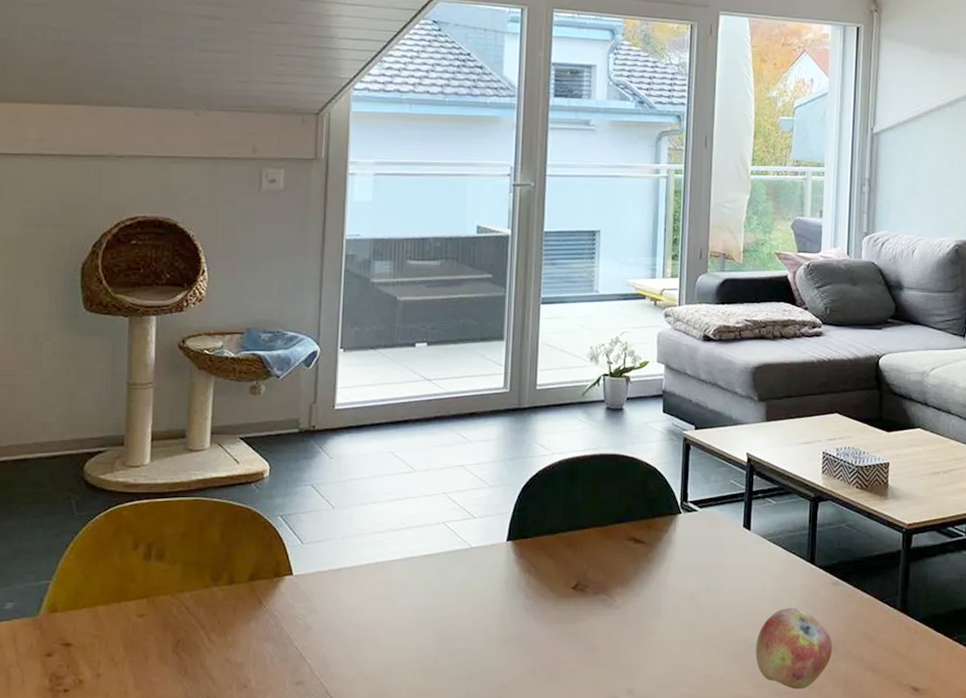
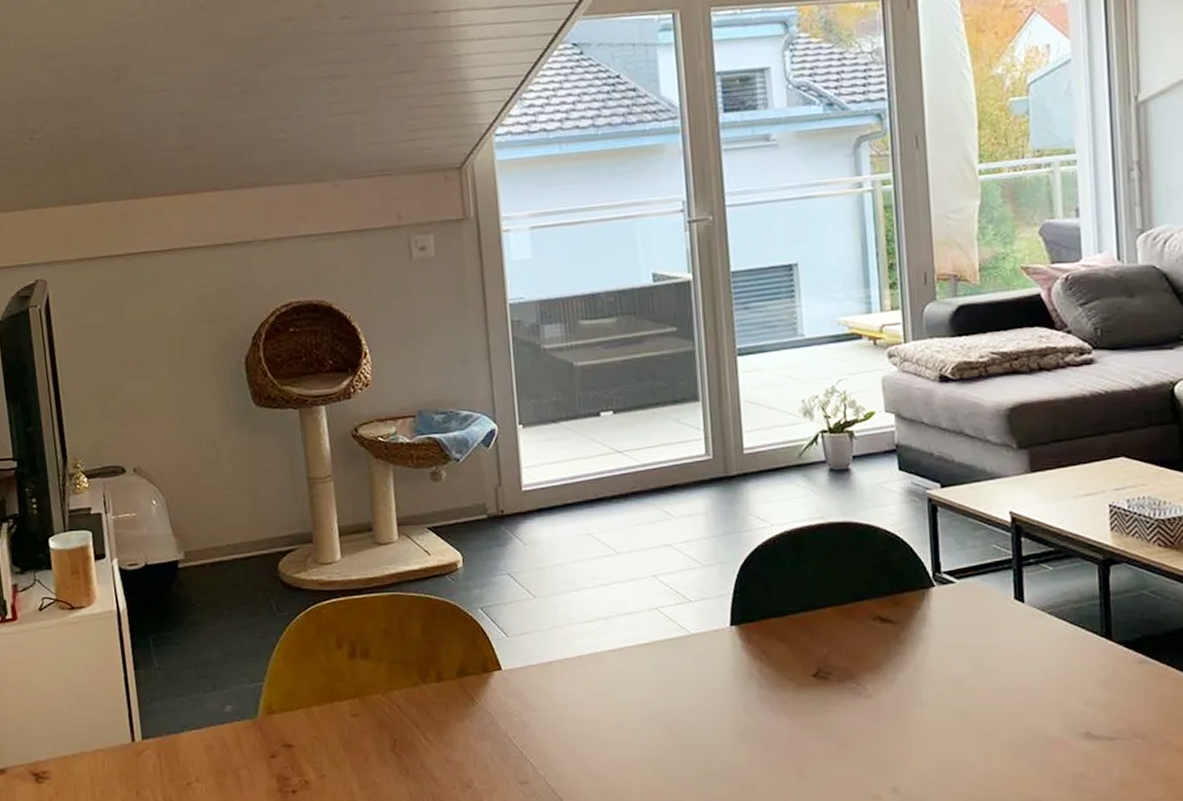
fruit: present [755,607,833,690] -> none [1045,691,1146,788]

